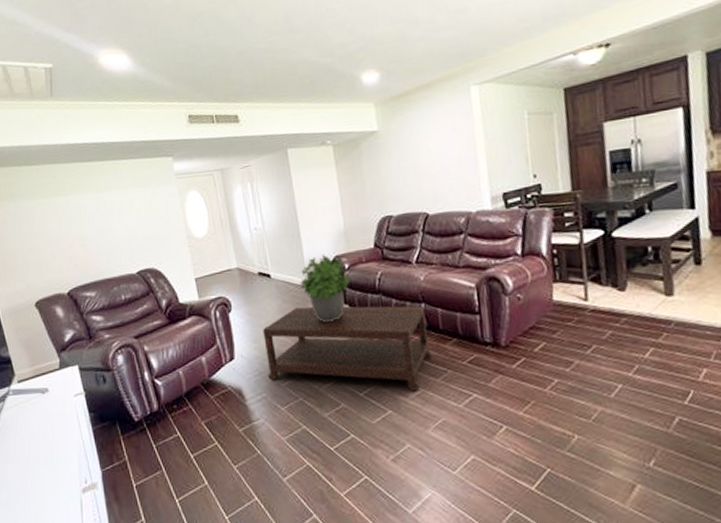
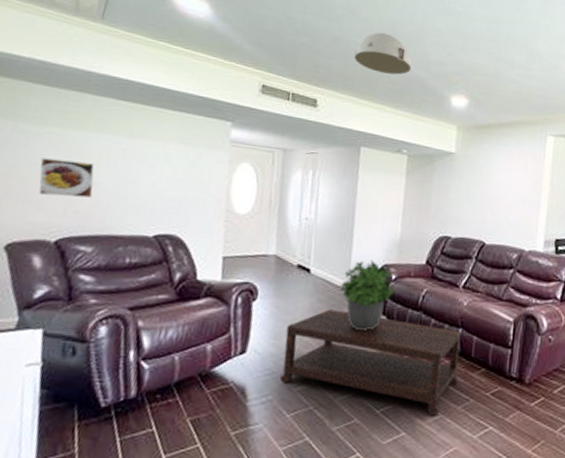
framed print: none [40,222,83,257] -> present [38,158,95,198]
ceiling light: none [260,30,317,72] -> present [354,32,412,75]

